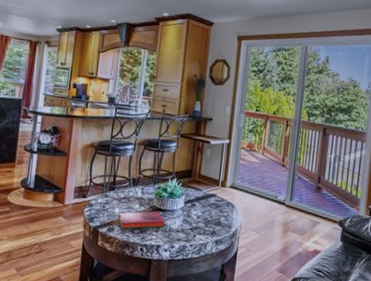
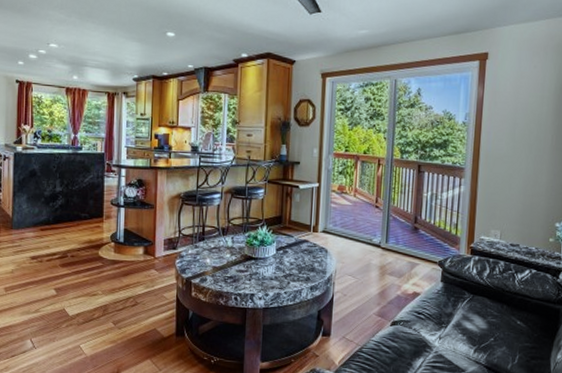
hardback book: present [117,210,165,229] -> none [209,259,257,279]

